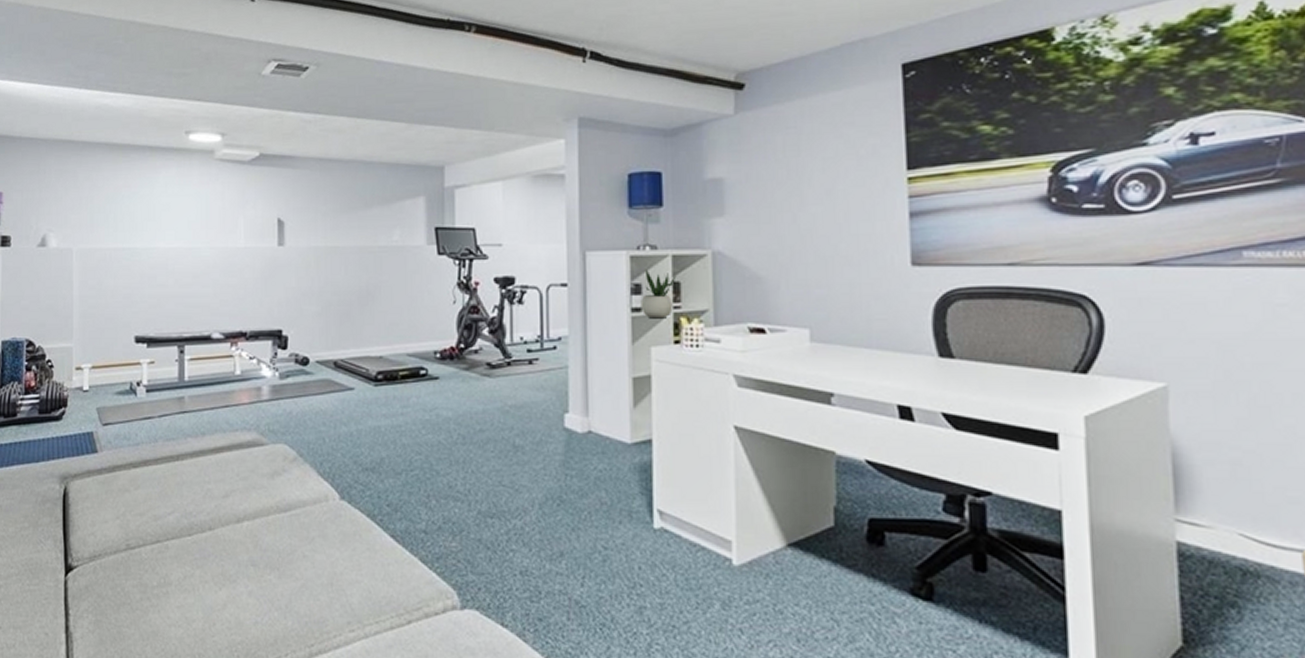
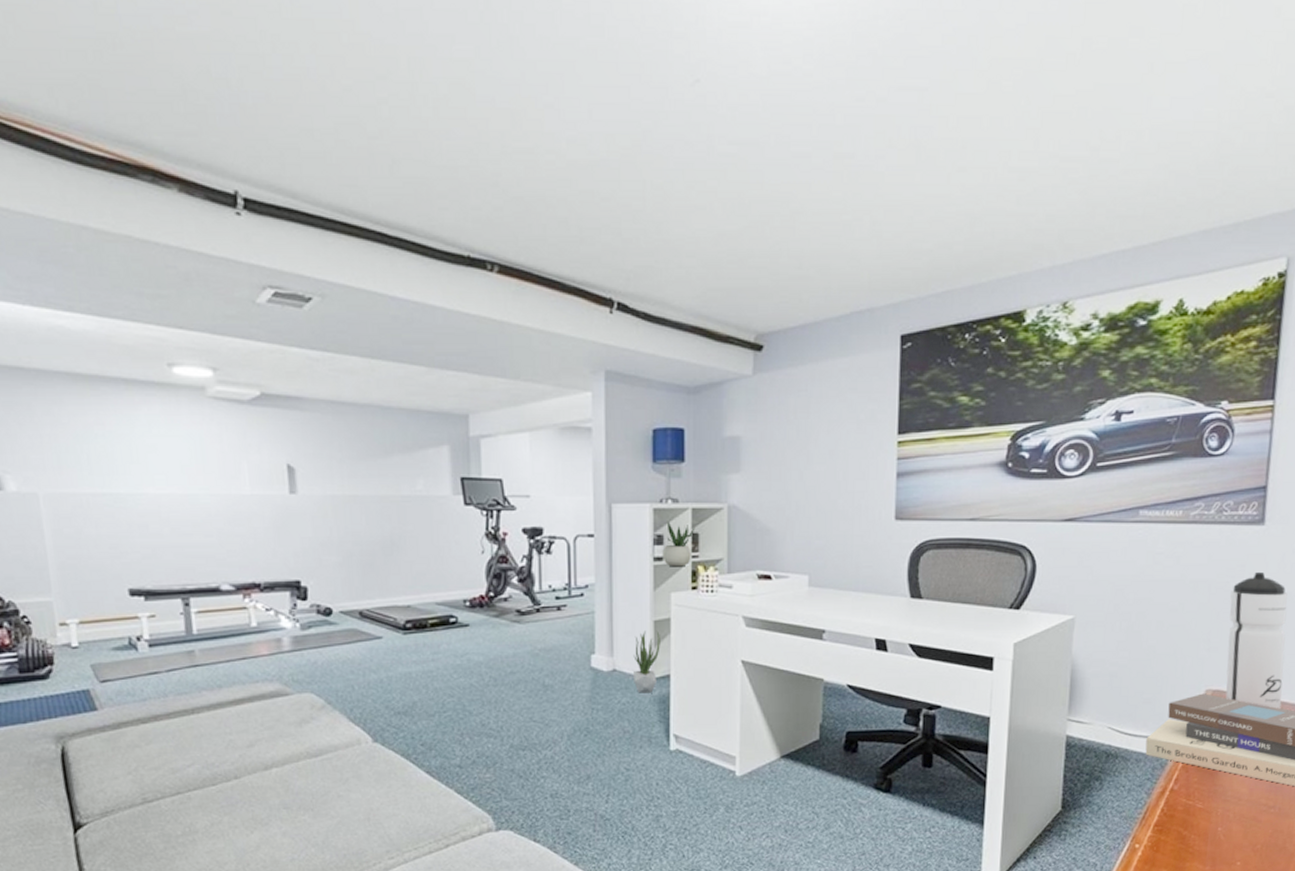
potted plant: none [610,388,640,460] -> present [633,630,660,693]

